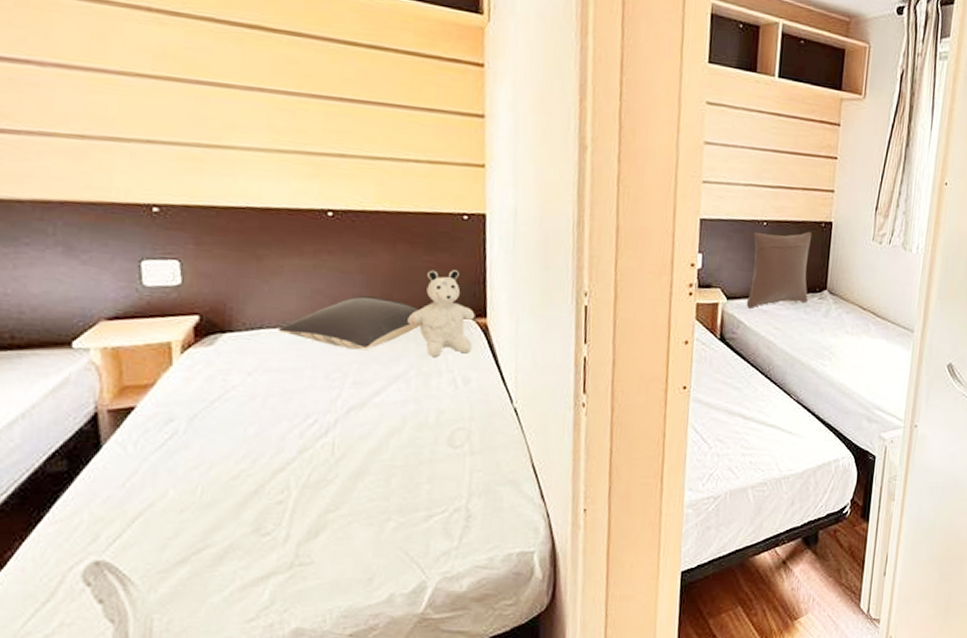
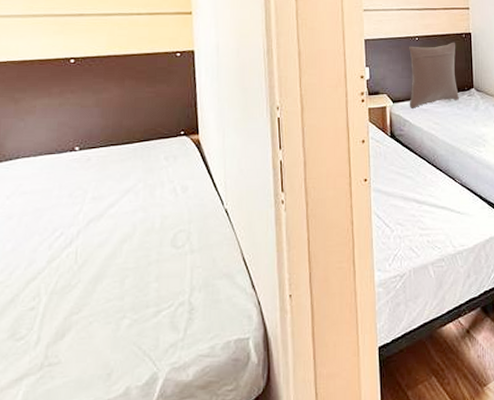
pillow: present [278,296,421,350] -> none [31,125,146,170]
stuffed animal: present [407,270,475,357] -> none [135,97,189,170]

